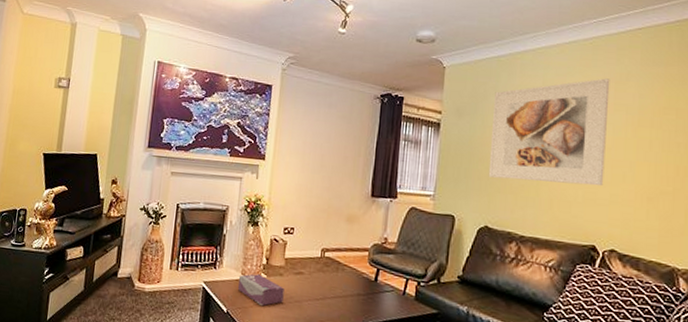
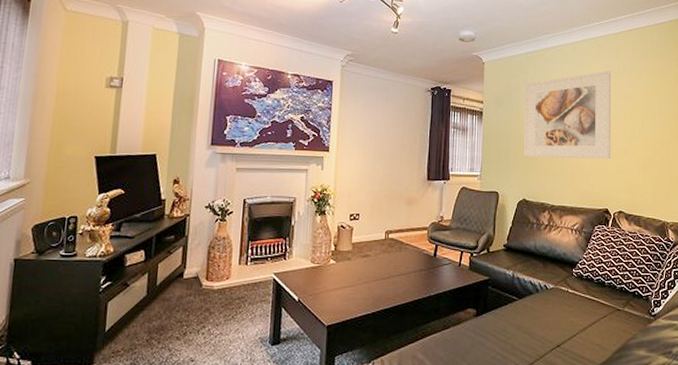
tissue box: present [238,274,284,307] -> none [309,261,353,291]

